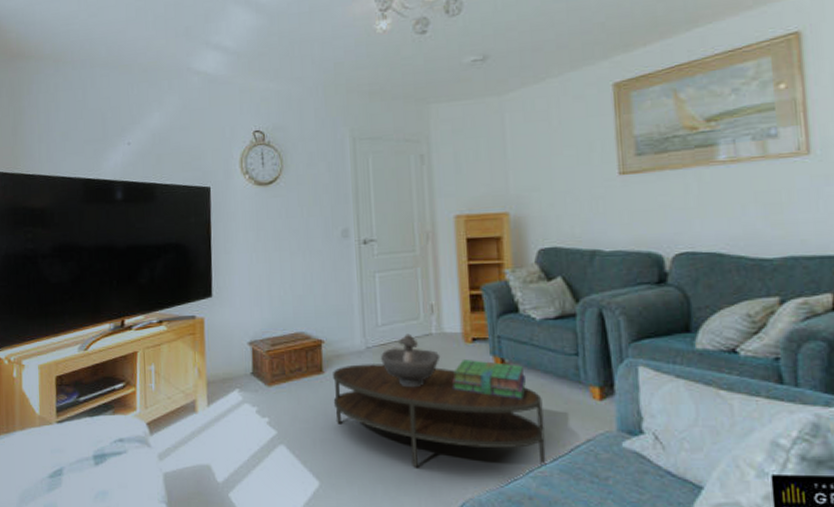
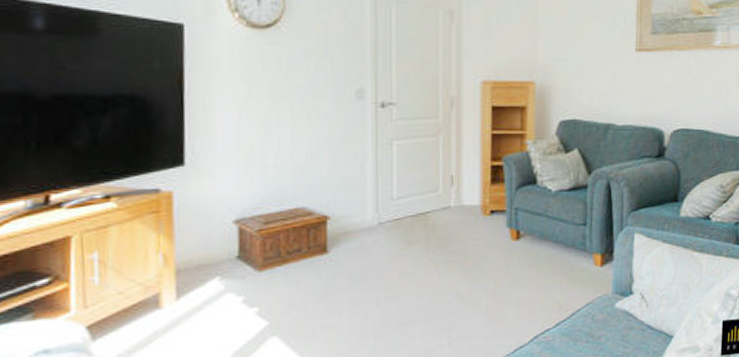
coffee table: present [333,364,547,468] -> none [338,240,551,346]
decorative bowl: present [380,333,441,388] -> none [393,207,458,264]
stack of books: present [452,360,527,399] -> none [468,232,539,270]

